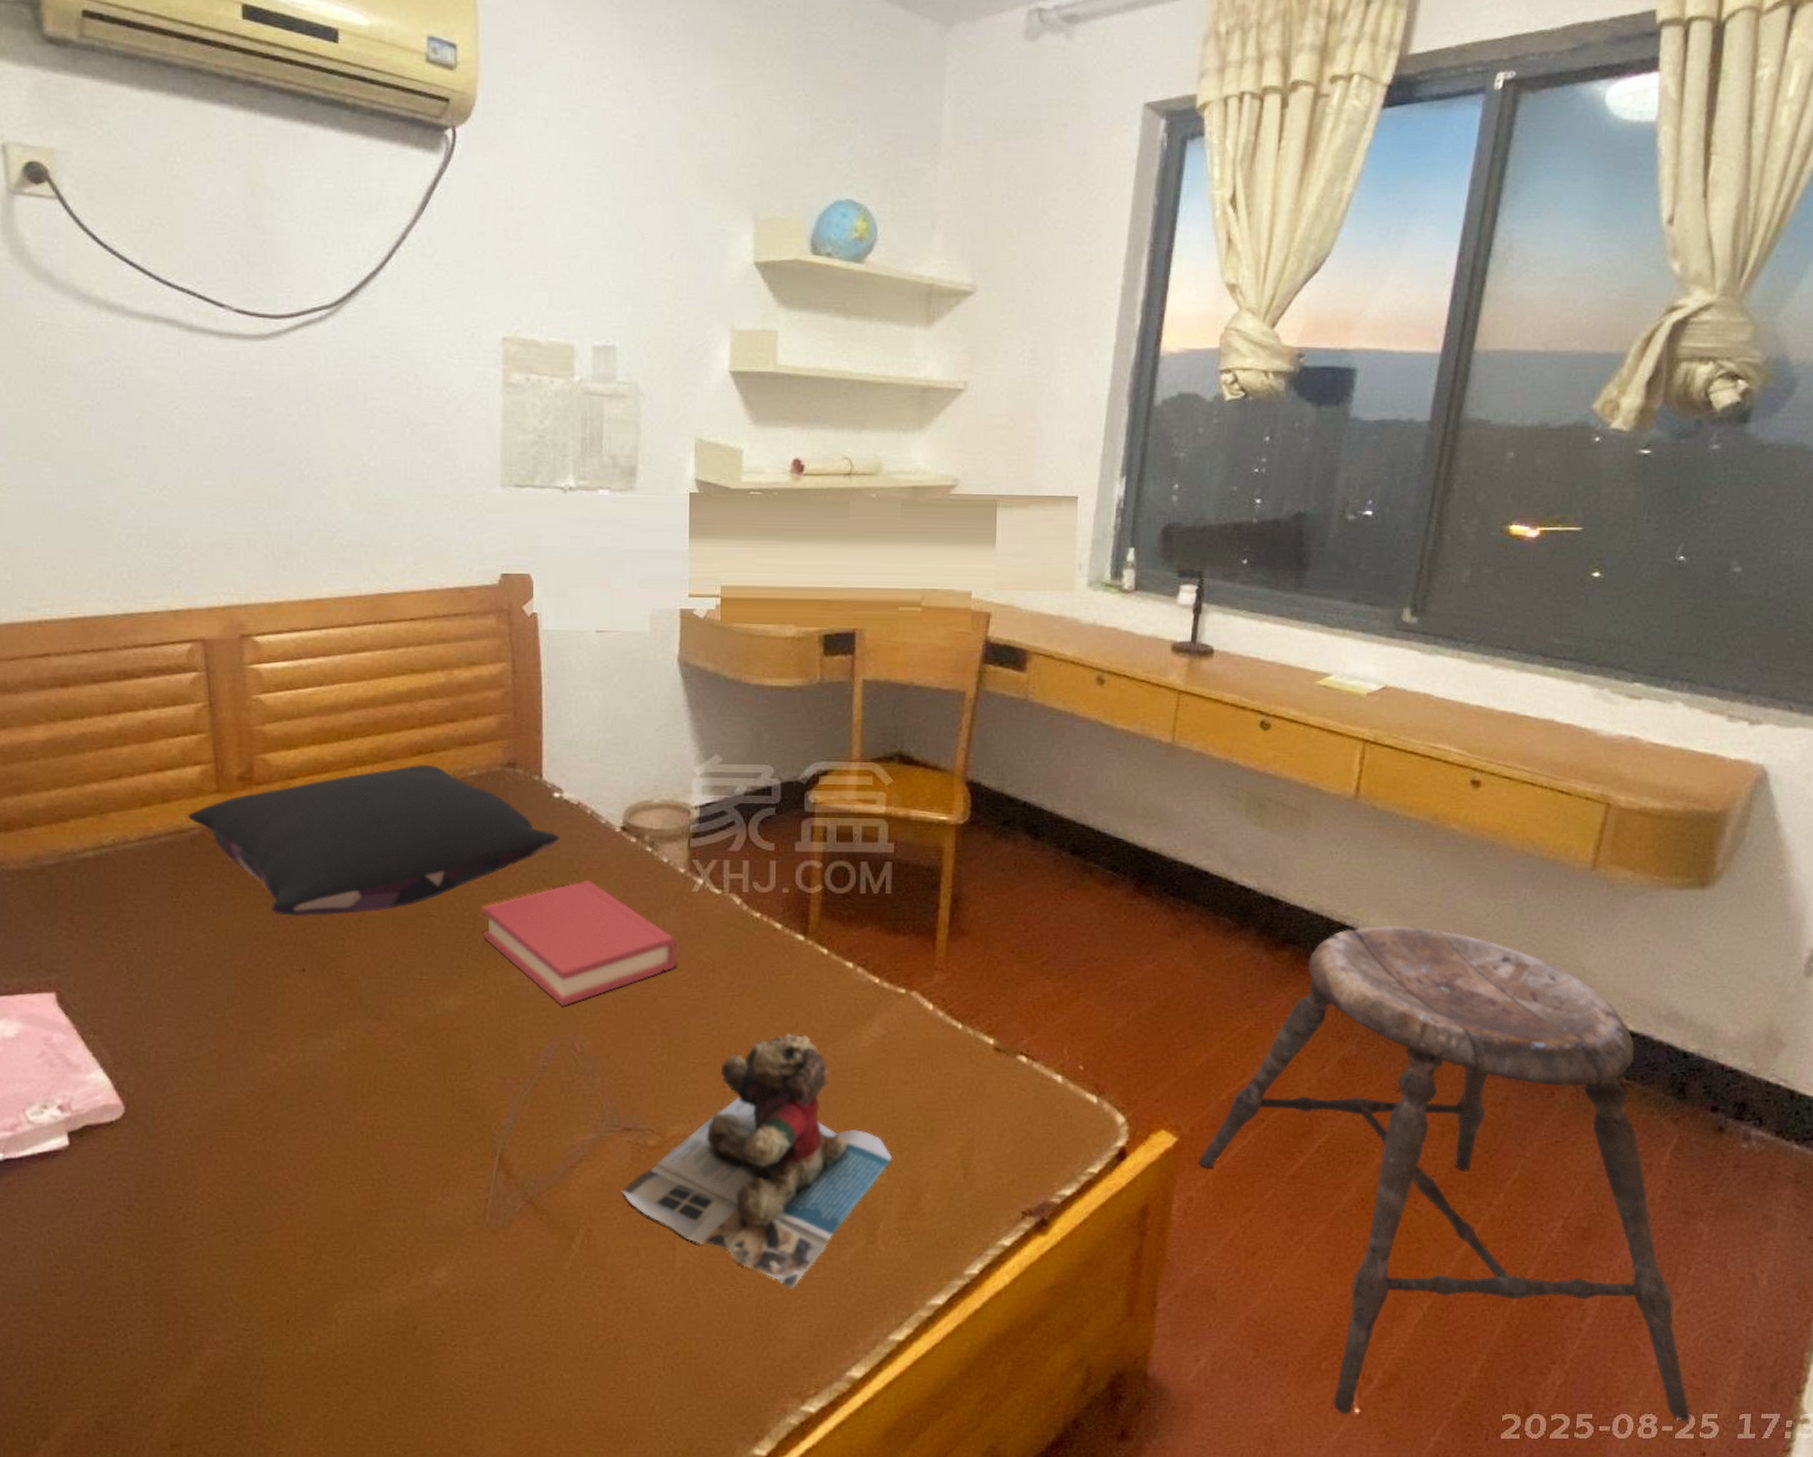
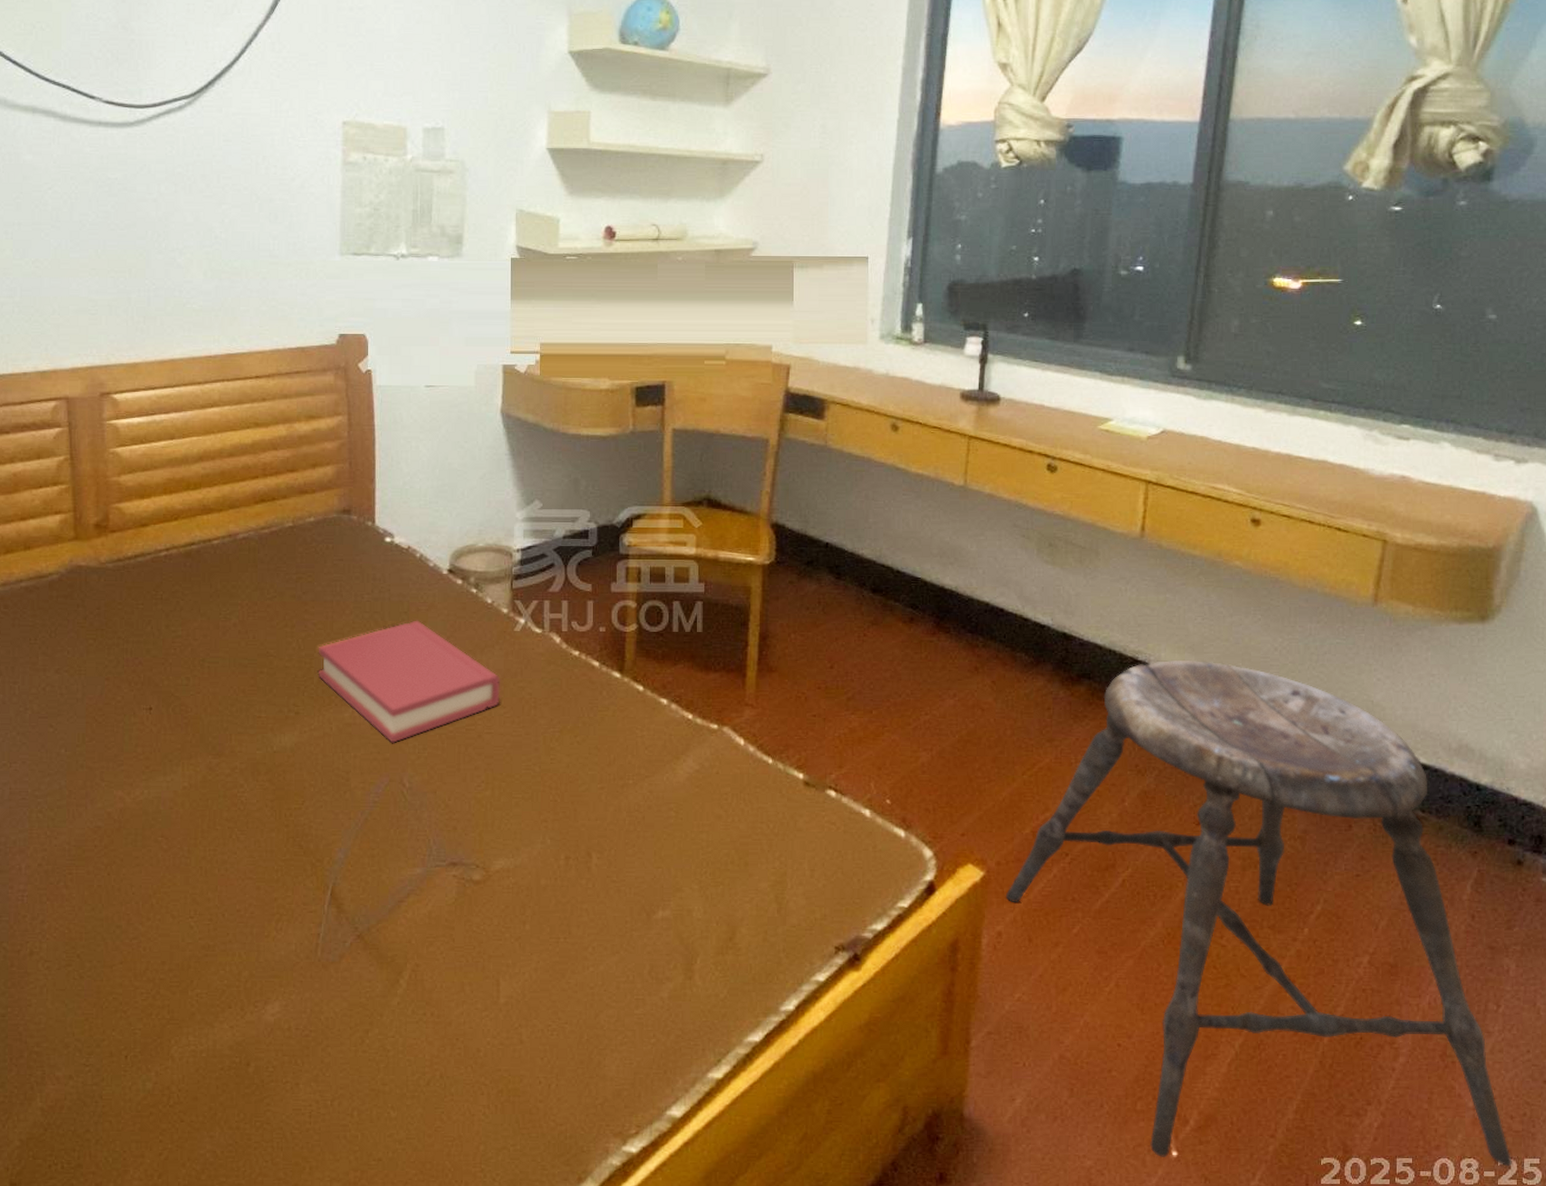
pillow: present [187,764,559,917] -> none [46,511,390,658]
teddy bear: present [622,1034,892,1289] -> none [448,769,707,1025]

